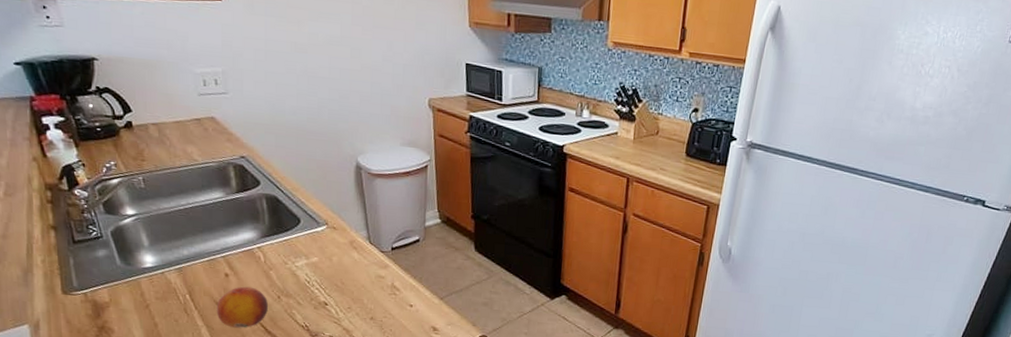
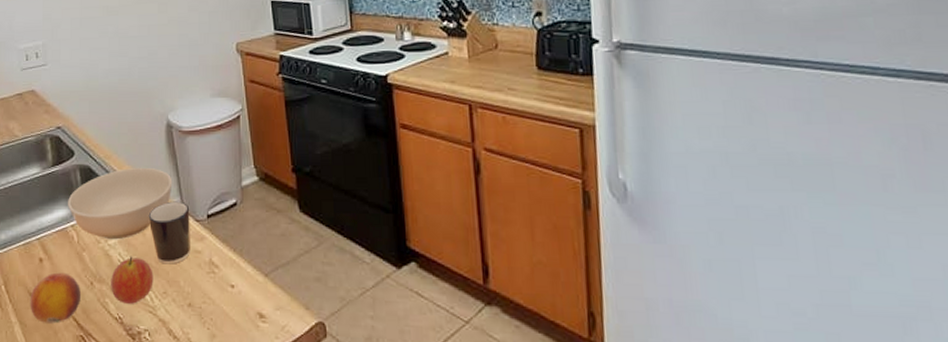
bowl: none [254,201,360,263] -> present [68,167,173,240]
fruit: none [298,277,339,316] -> present [111,256,154,304]
mug: none [335,233,376,286] -> present [148,201,190,265]

